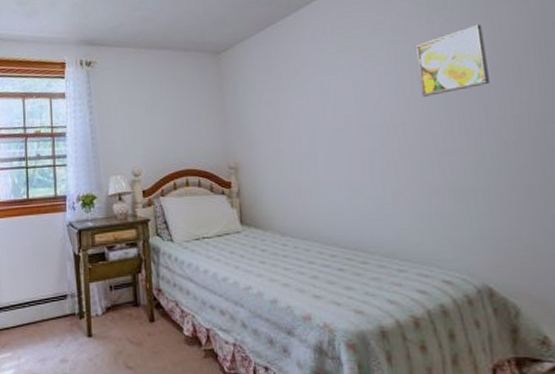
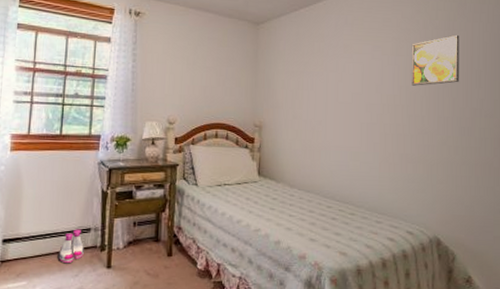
boots: none [39,296,64,333] -> present [58,229,85,264]

